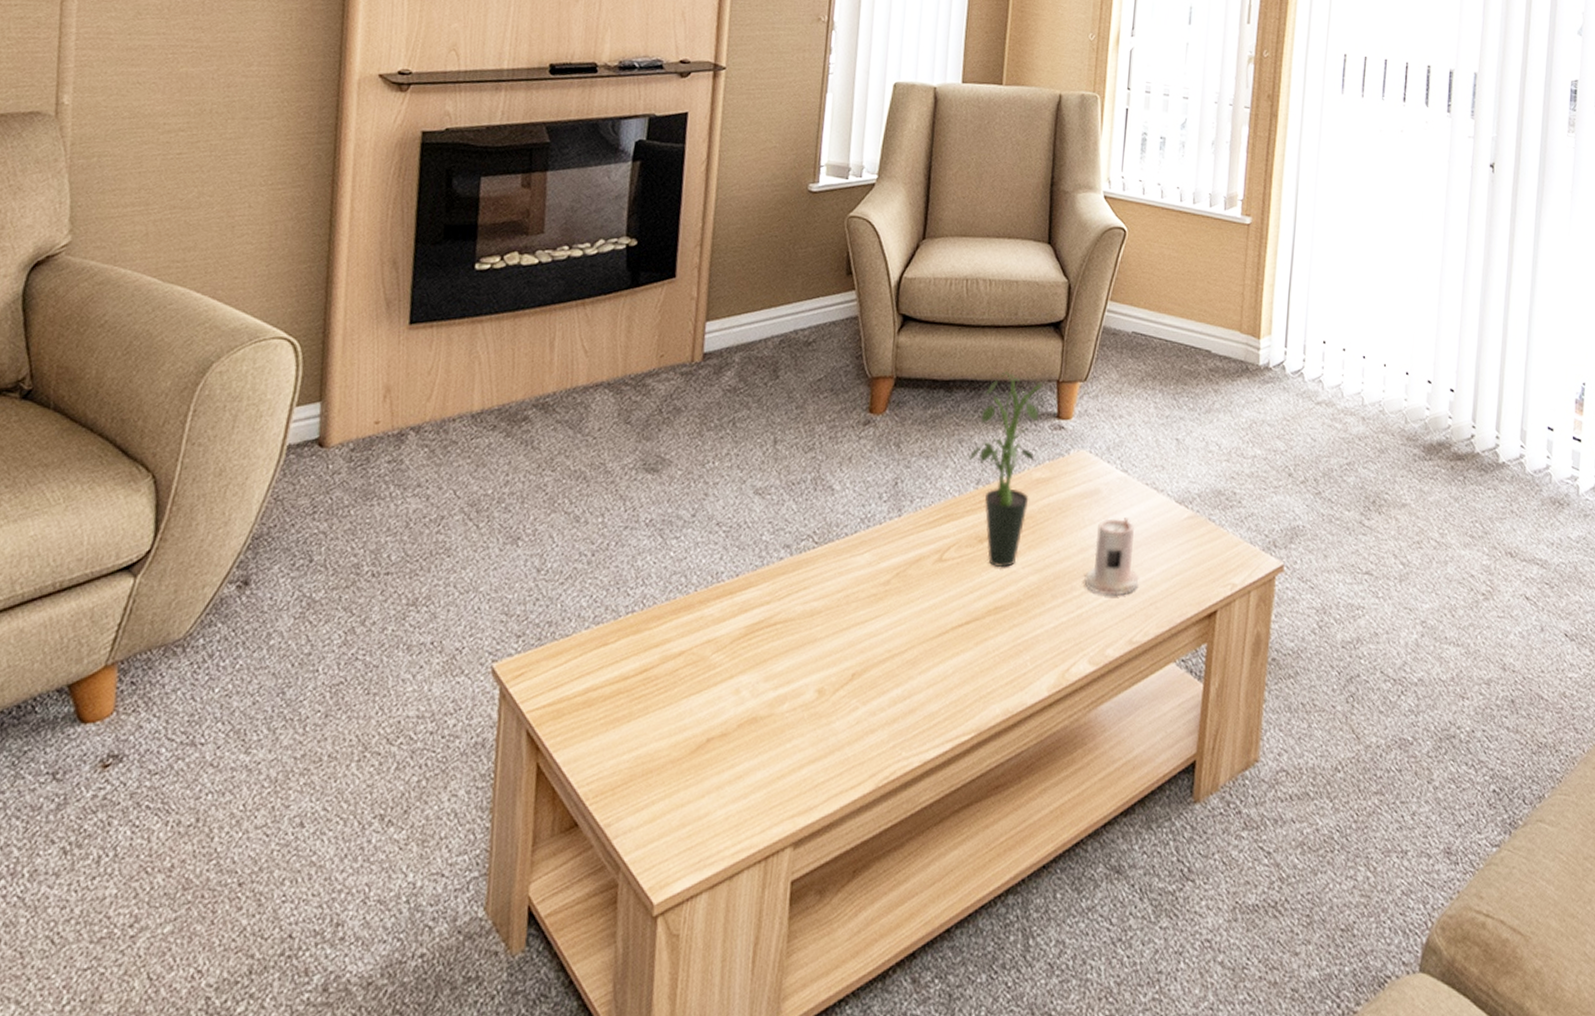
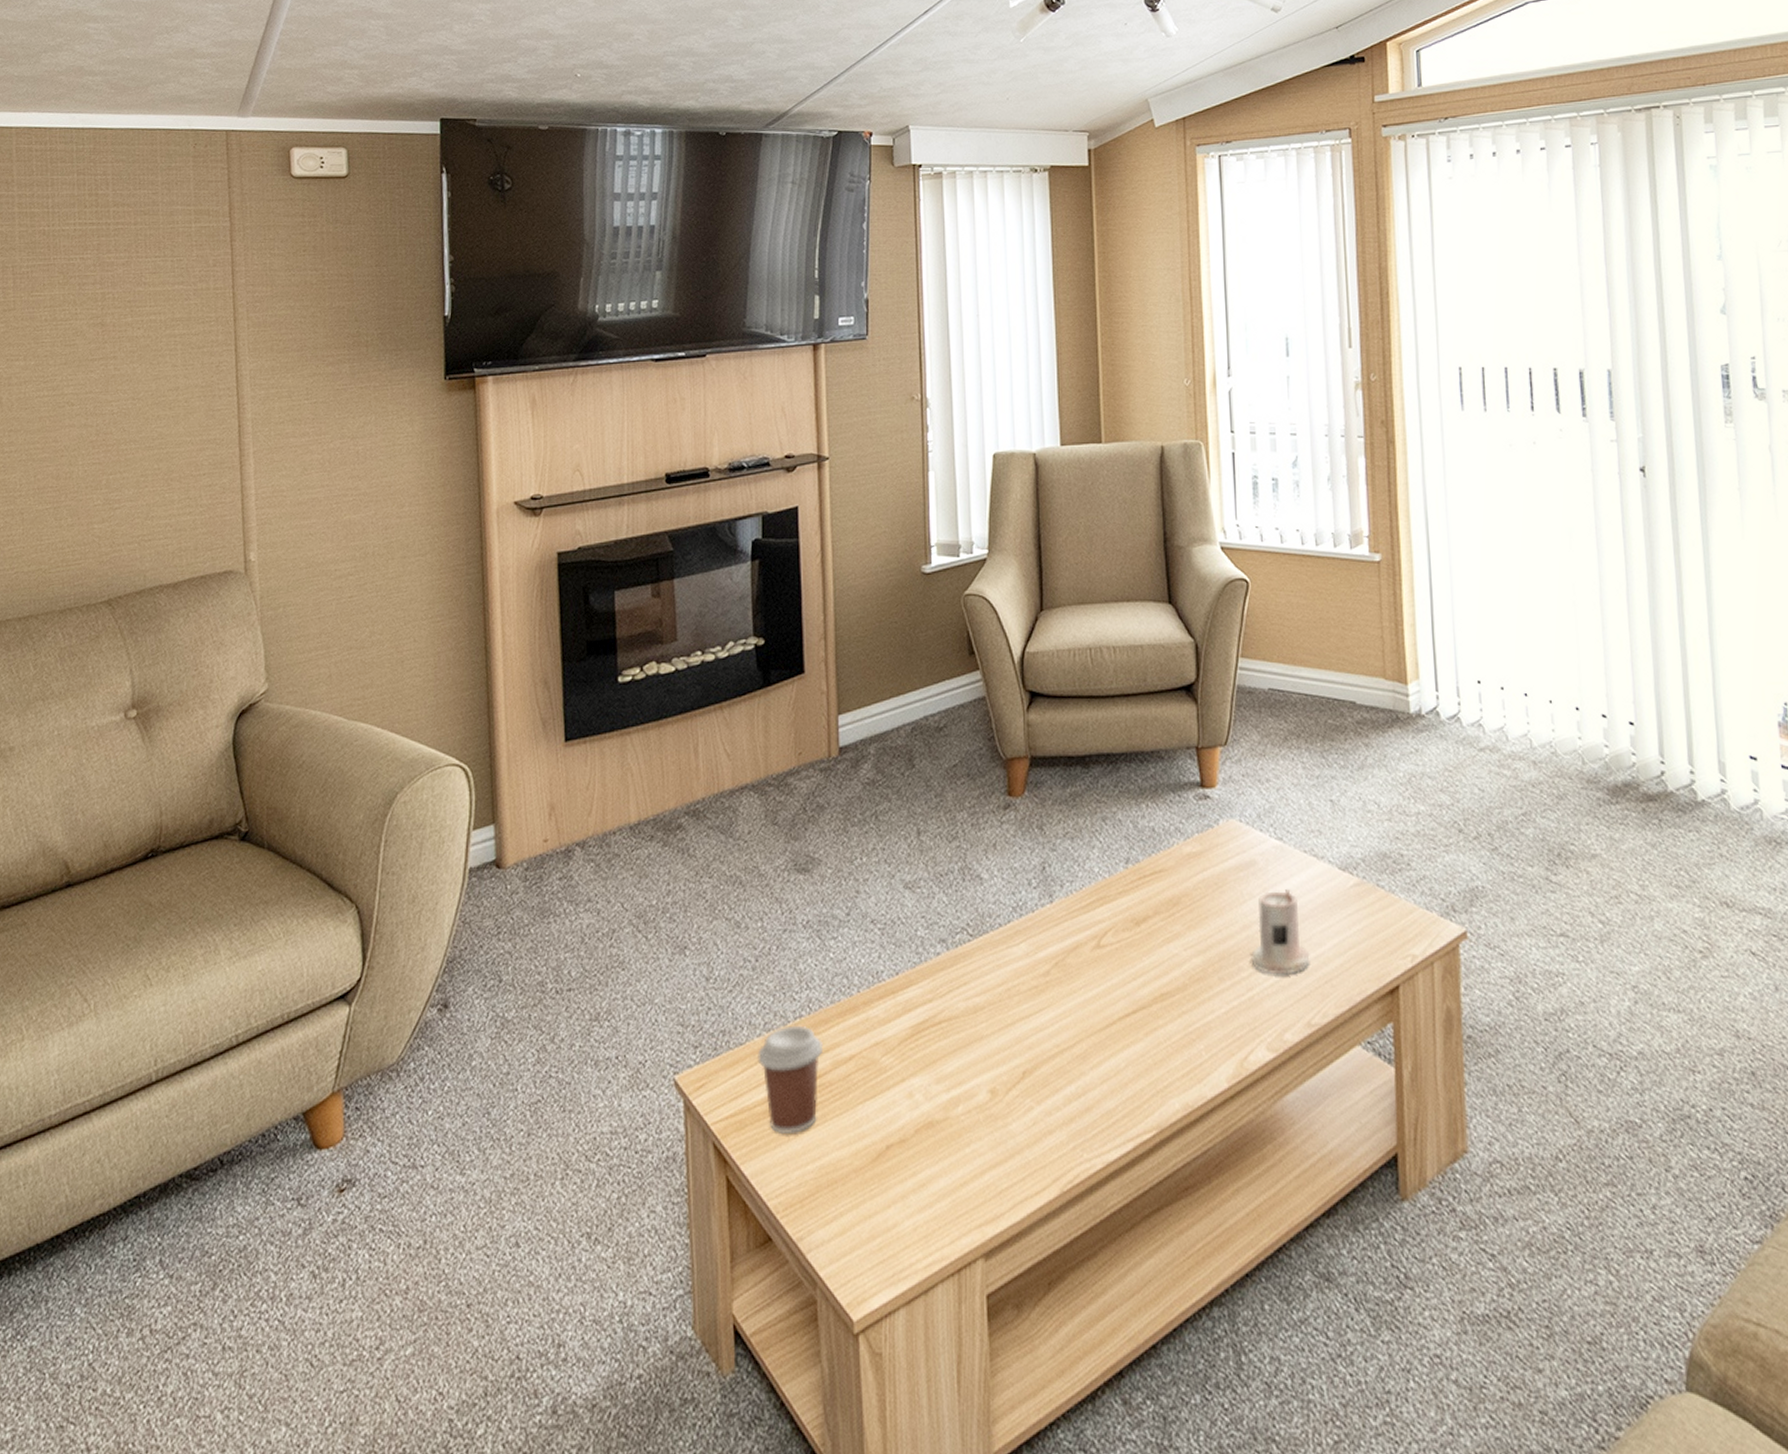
coffee cup: none [583,620,654,724] -> present [758,1025,824,1133]
potted plant: present [967,371,1044,568] -> none [1113,742,1186,952]

